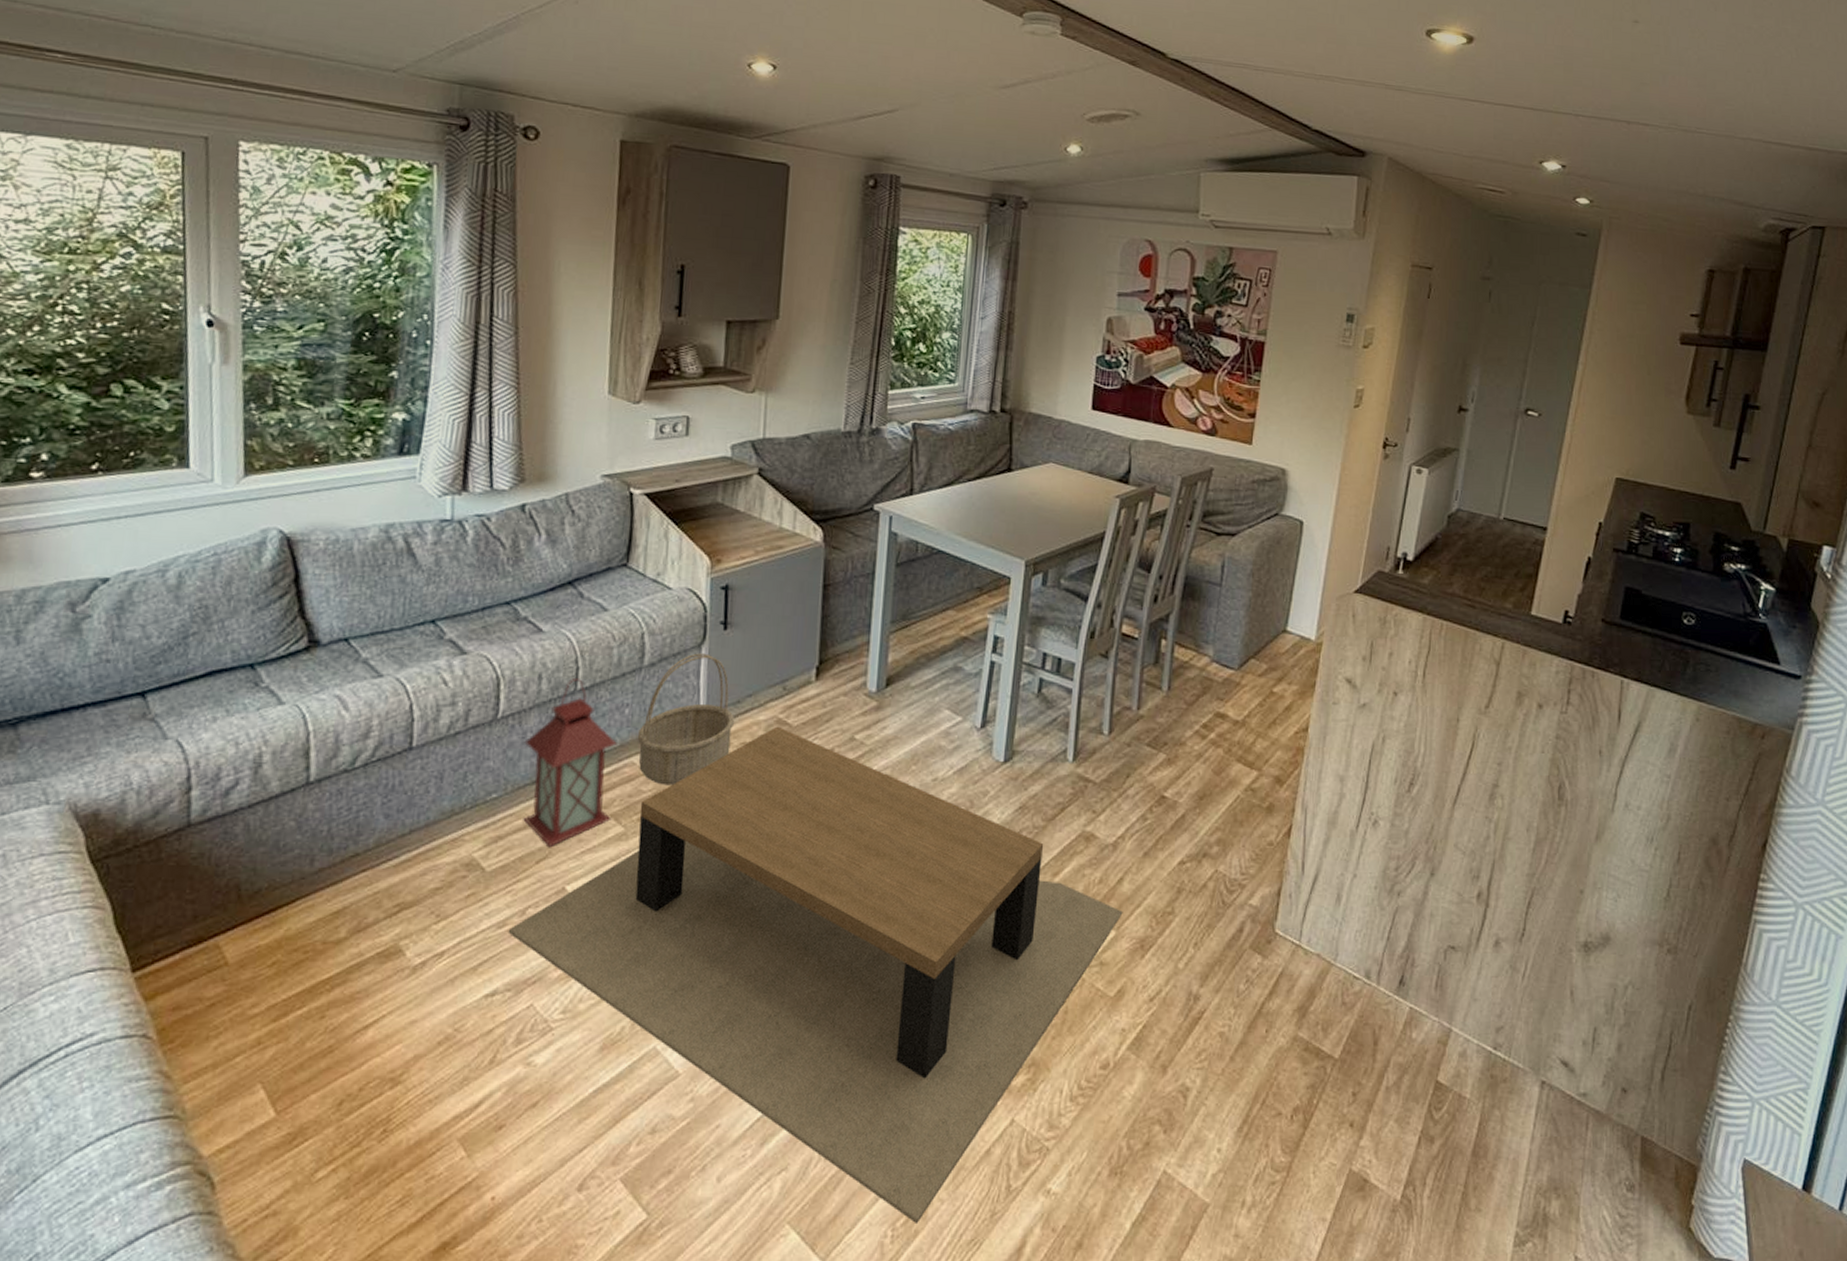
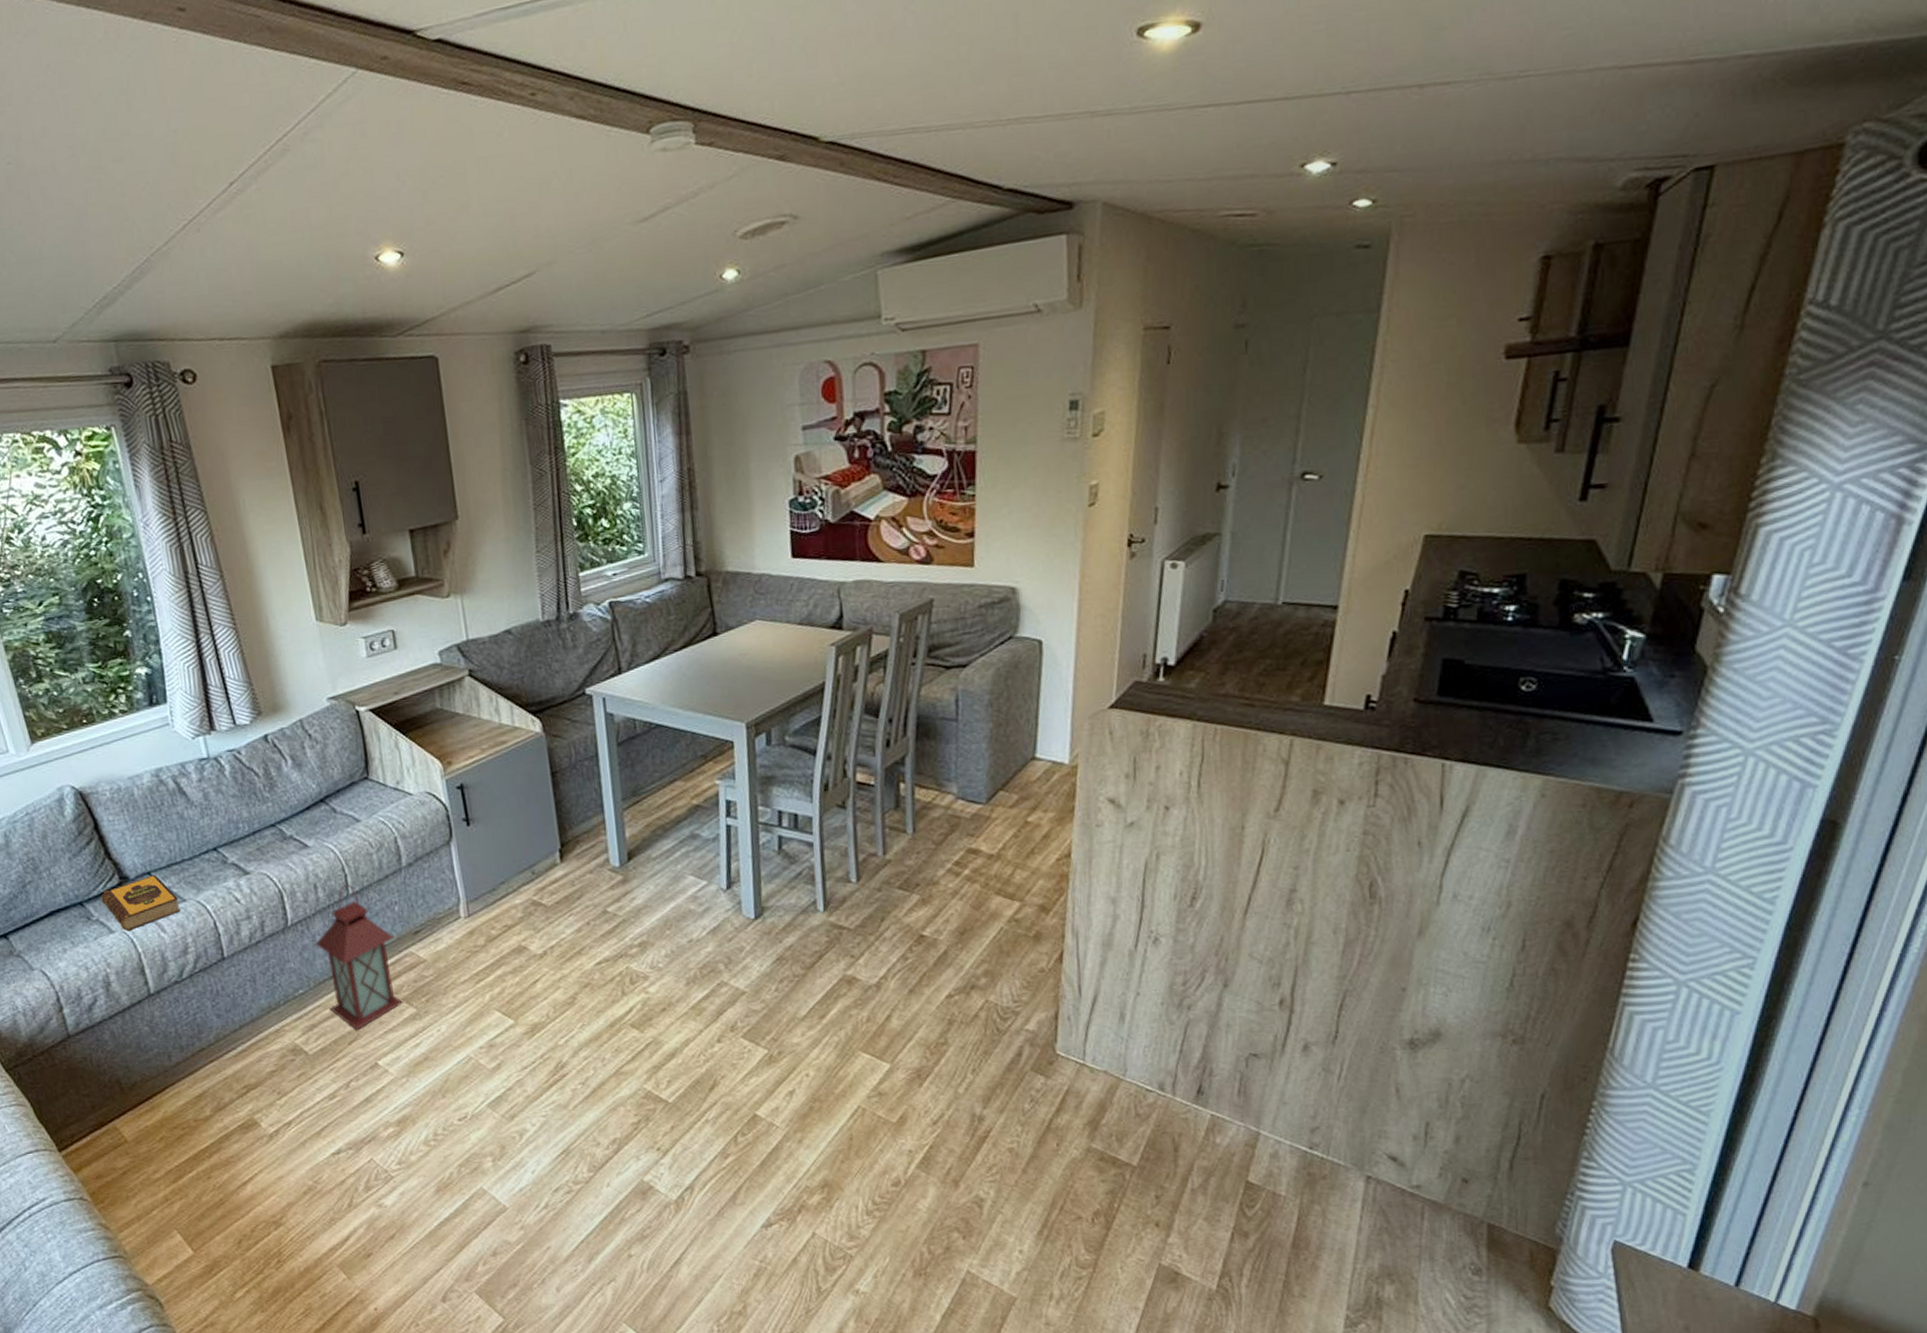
hardback book: none [278,641,375,704] -> present [101,874,180,931]
coffee table: present [508,726,1123,1225] -> none [338,907,895,1321]
basket: present [637,653,735,786] -> none [410,849,495,970]

